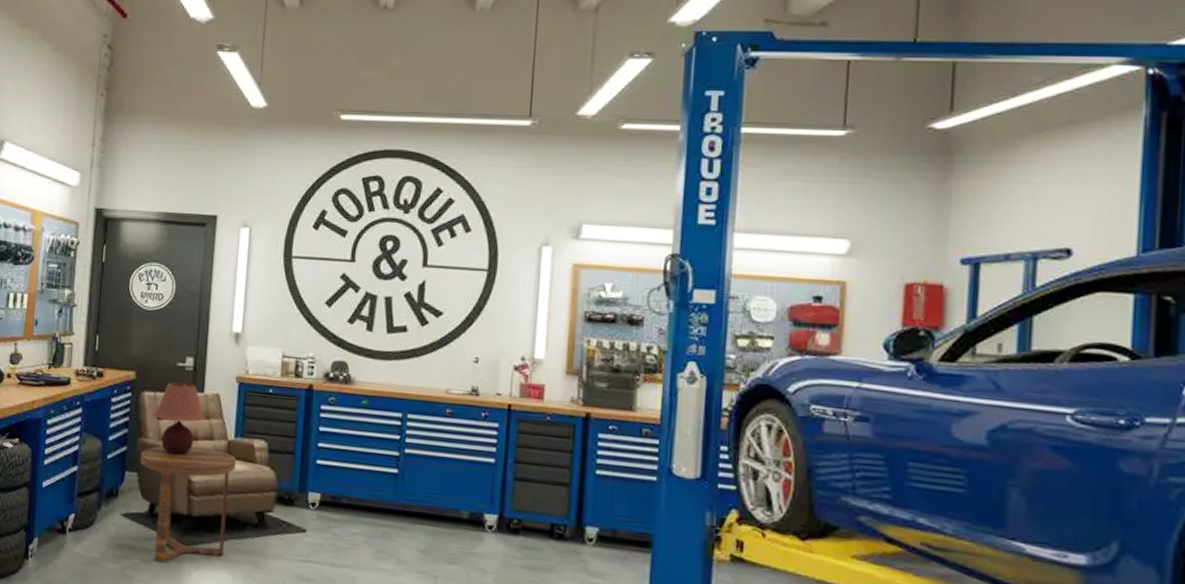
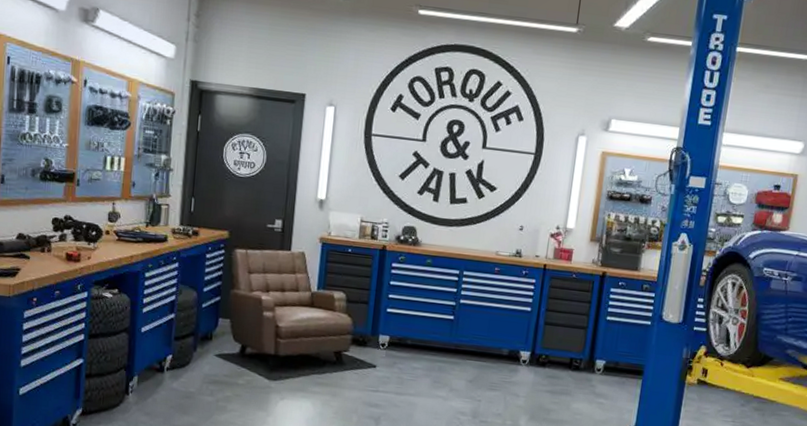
side table: present [140,446,236,563] -> none [233,296,318,395]
table lamp: present [153,382,206,455] -> none [245,241,292,304]

